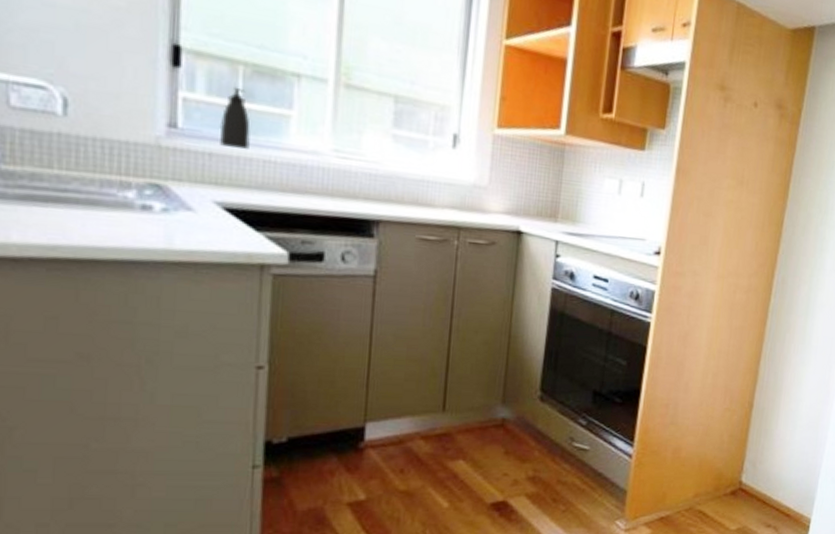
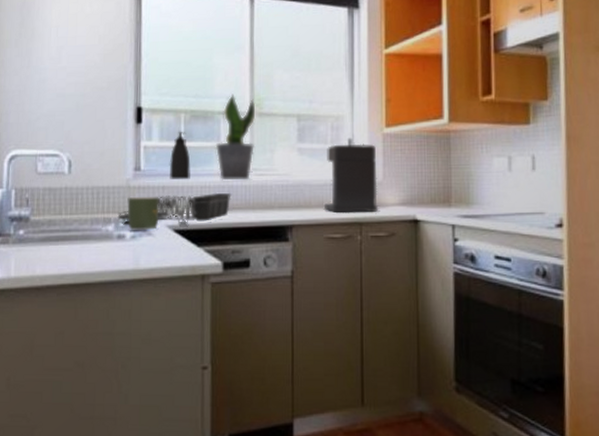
dish rack: none [141,164,305,203] -> present [117,192,232,224]
mug: none [156,158,203,205] -> present [127,196,159,231]
potted plant: none [285,53,342,161] -> present [215,94,256,181]
coffee maker: none [419,137,484,218] -> present [325,143,379,214]

